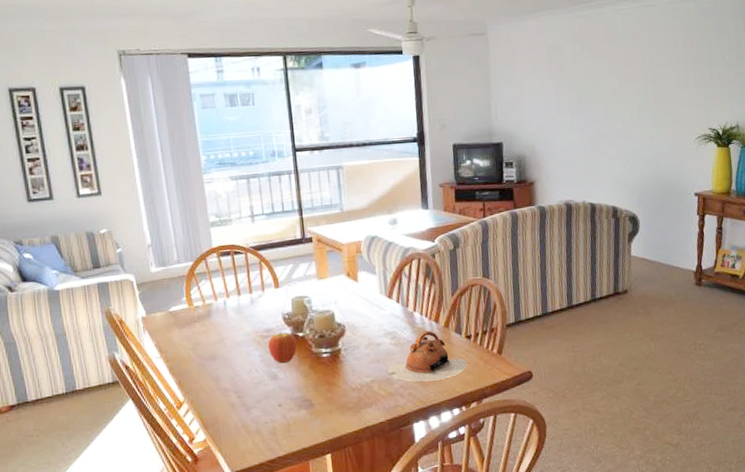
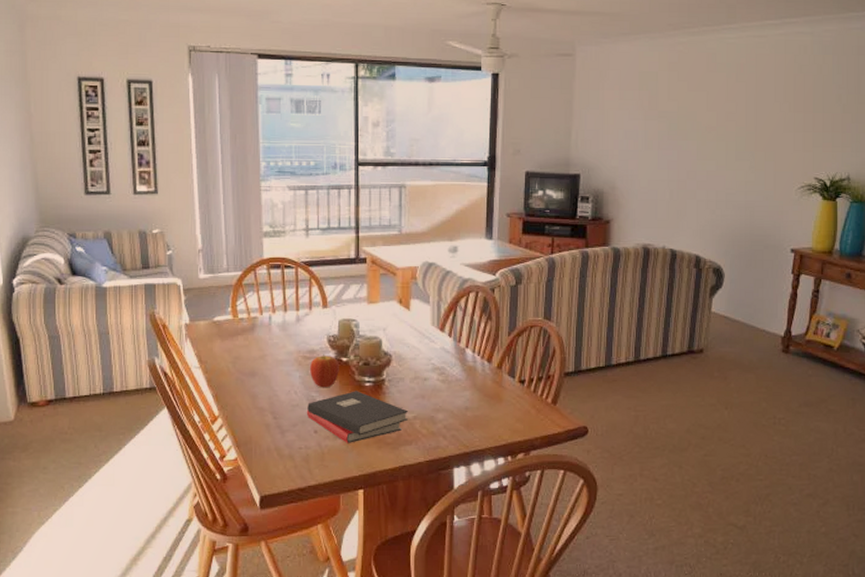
hardback book: none [269,362,366,413] -> present [306,391,408,443]
teapot: present [387,330,467,382] -> none [431,370,517,425]

